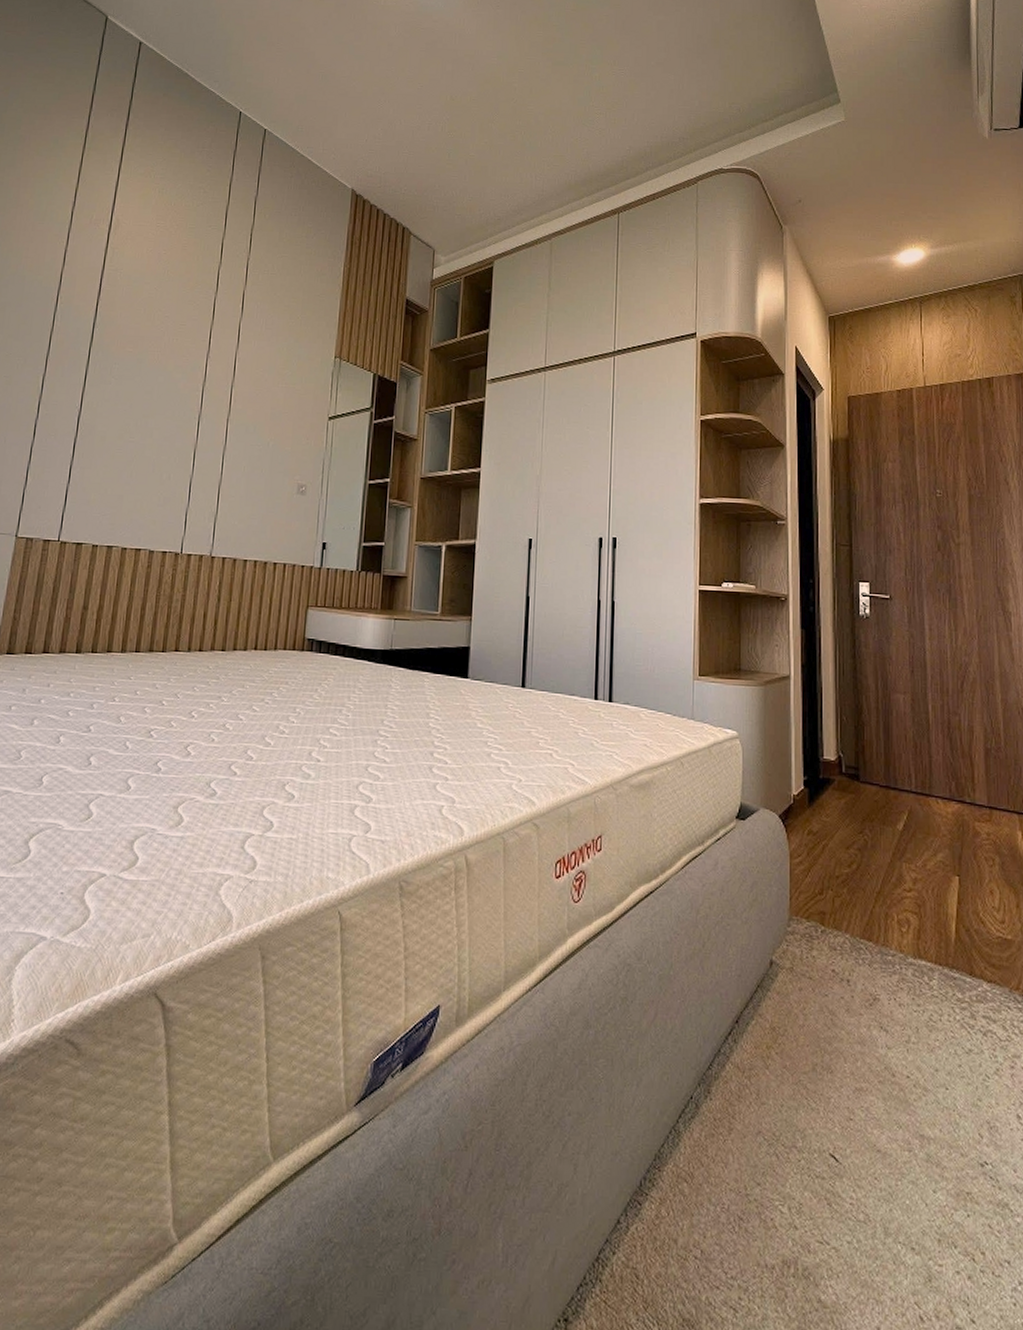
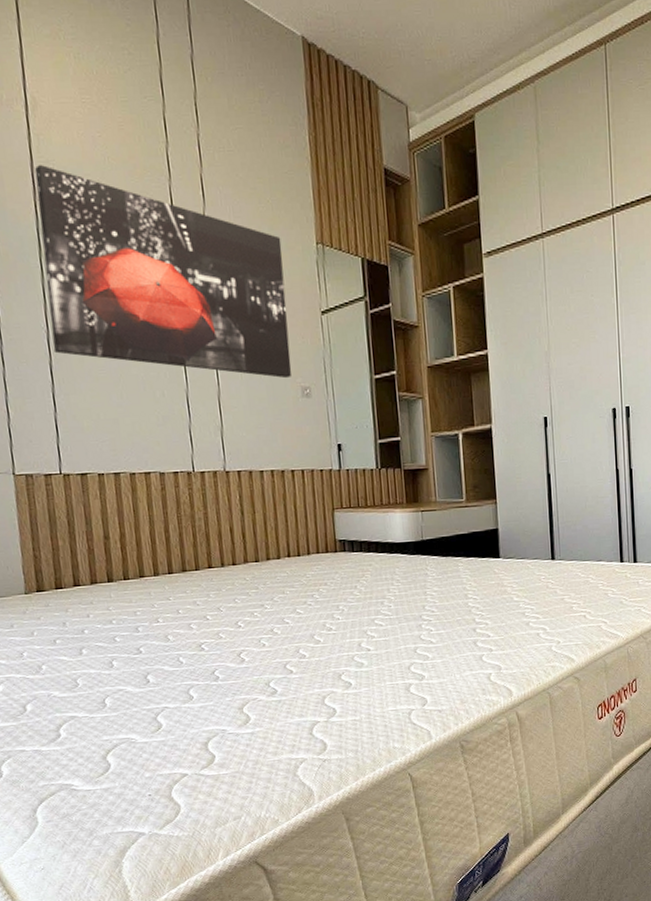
wall art: none [81,271,304,475] -> present [34,164,292,379]

